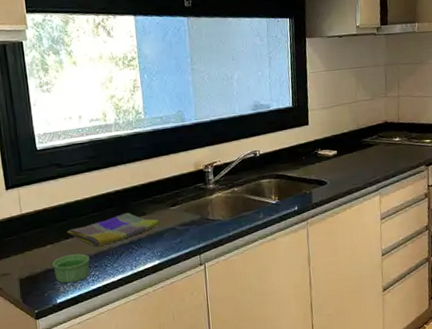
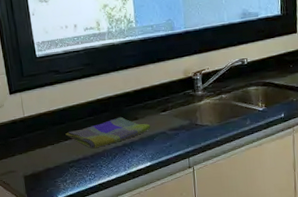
ramekin: present [52,253,90,283] -> none [53,154,87,181]

